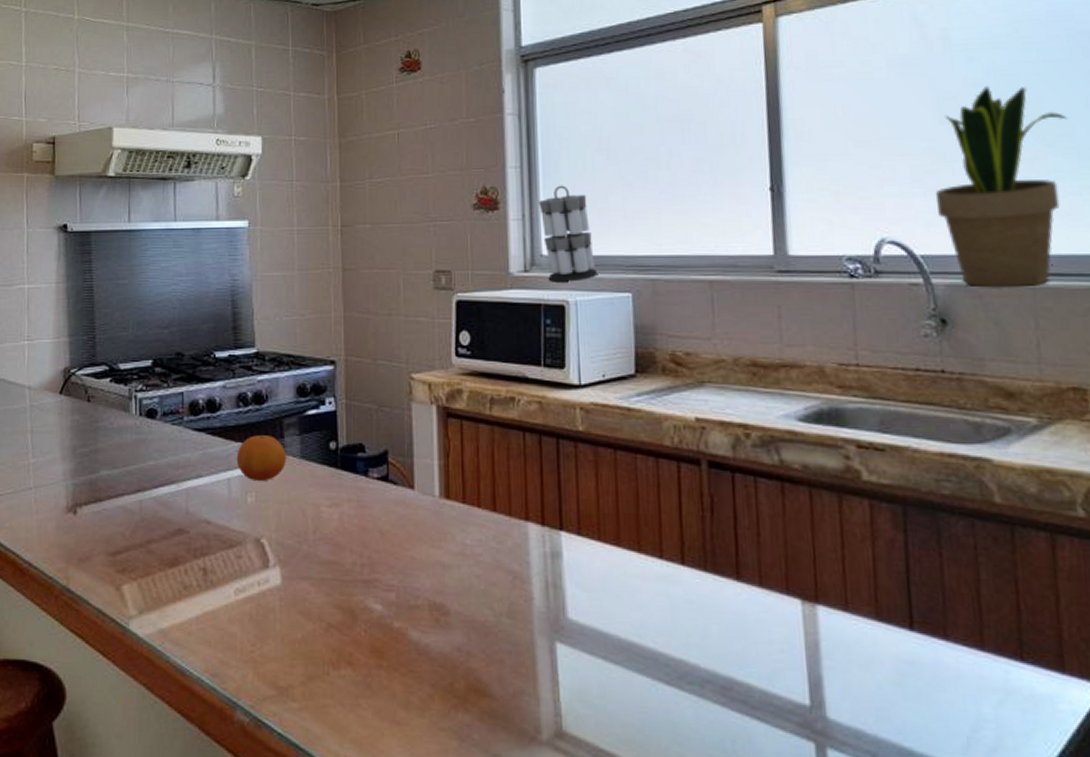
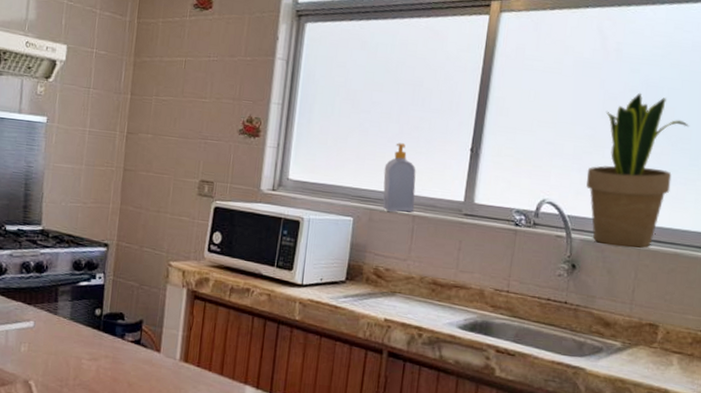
fruit: present [236,435,287,481] -> none [14,297,59,335]
spice rack: present [539,185,598,282] -> none [290,124,331,204]
soap bottle: none [661,193,710,281] -> present [382,143,416,213]

